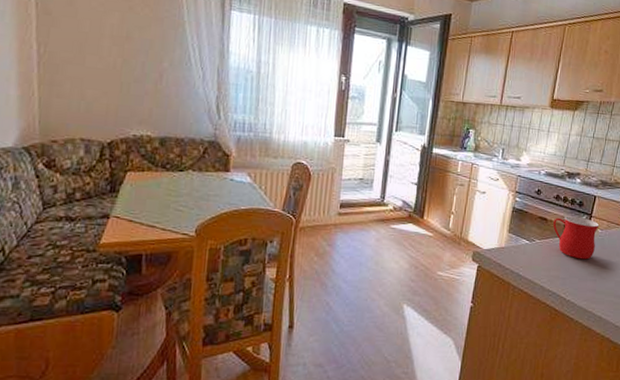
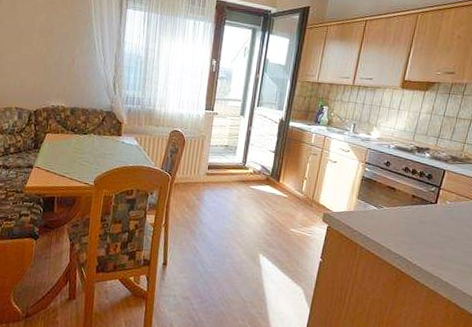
mug: present [553,216,600,260] -> none [401,187,448,229]

